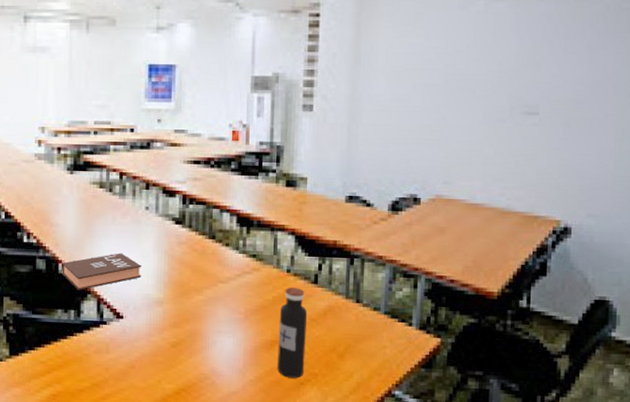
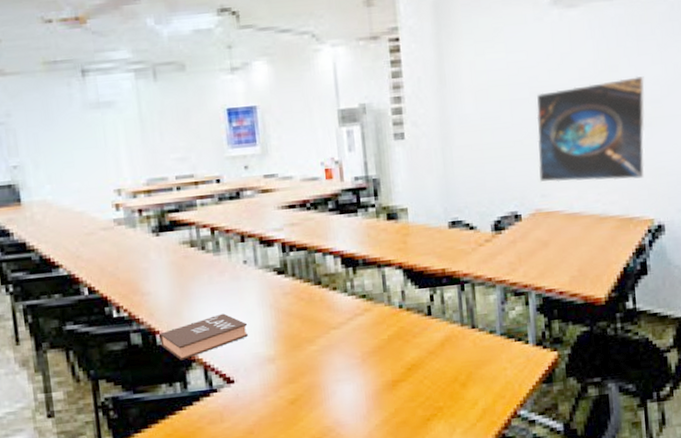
water bottle: present [277,288,308,378] -> none [397,322,429,416]
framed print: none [443,74,568,178] -> present [536,76,646,183]

